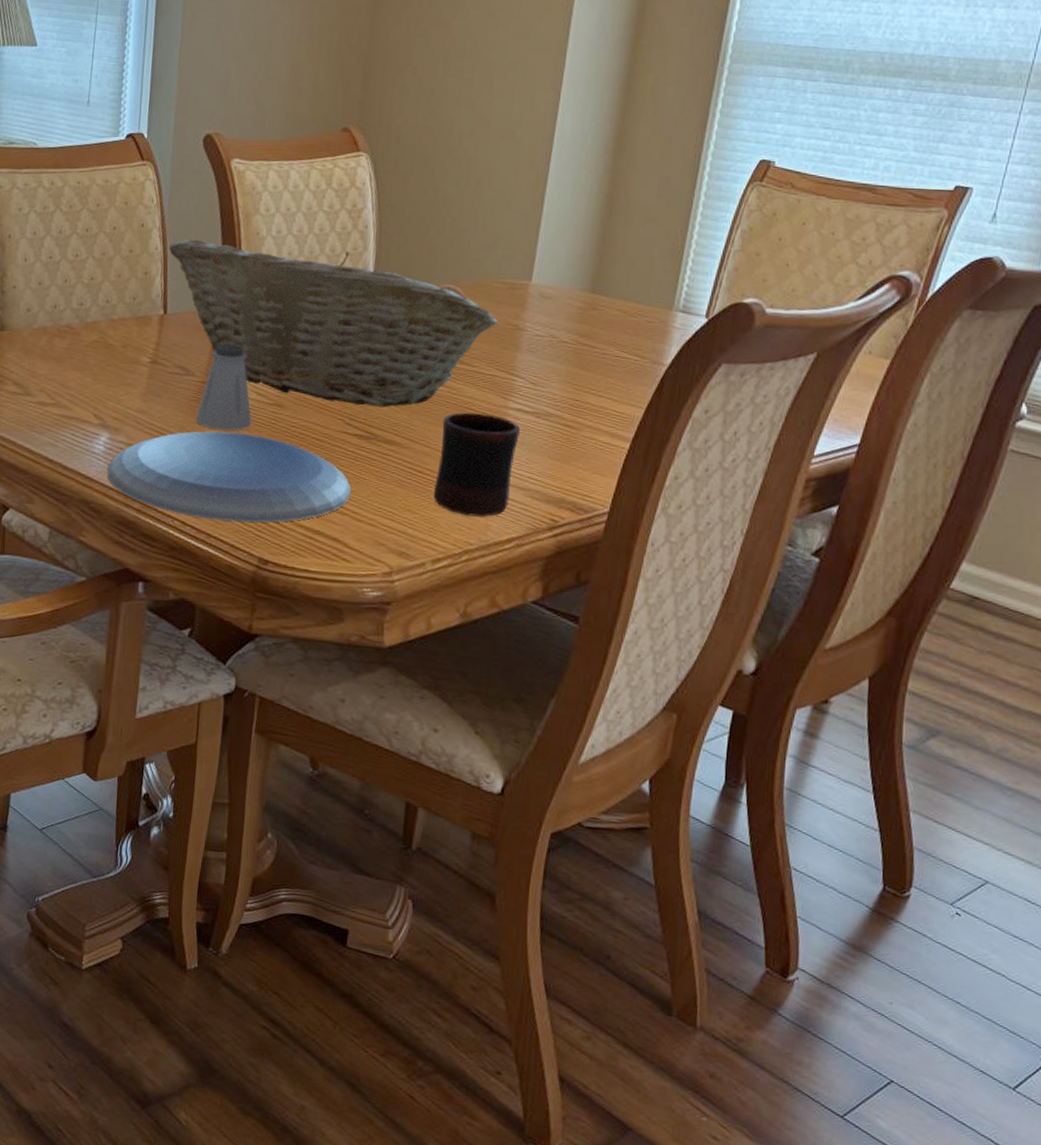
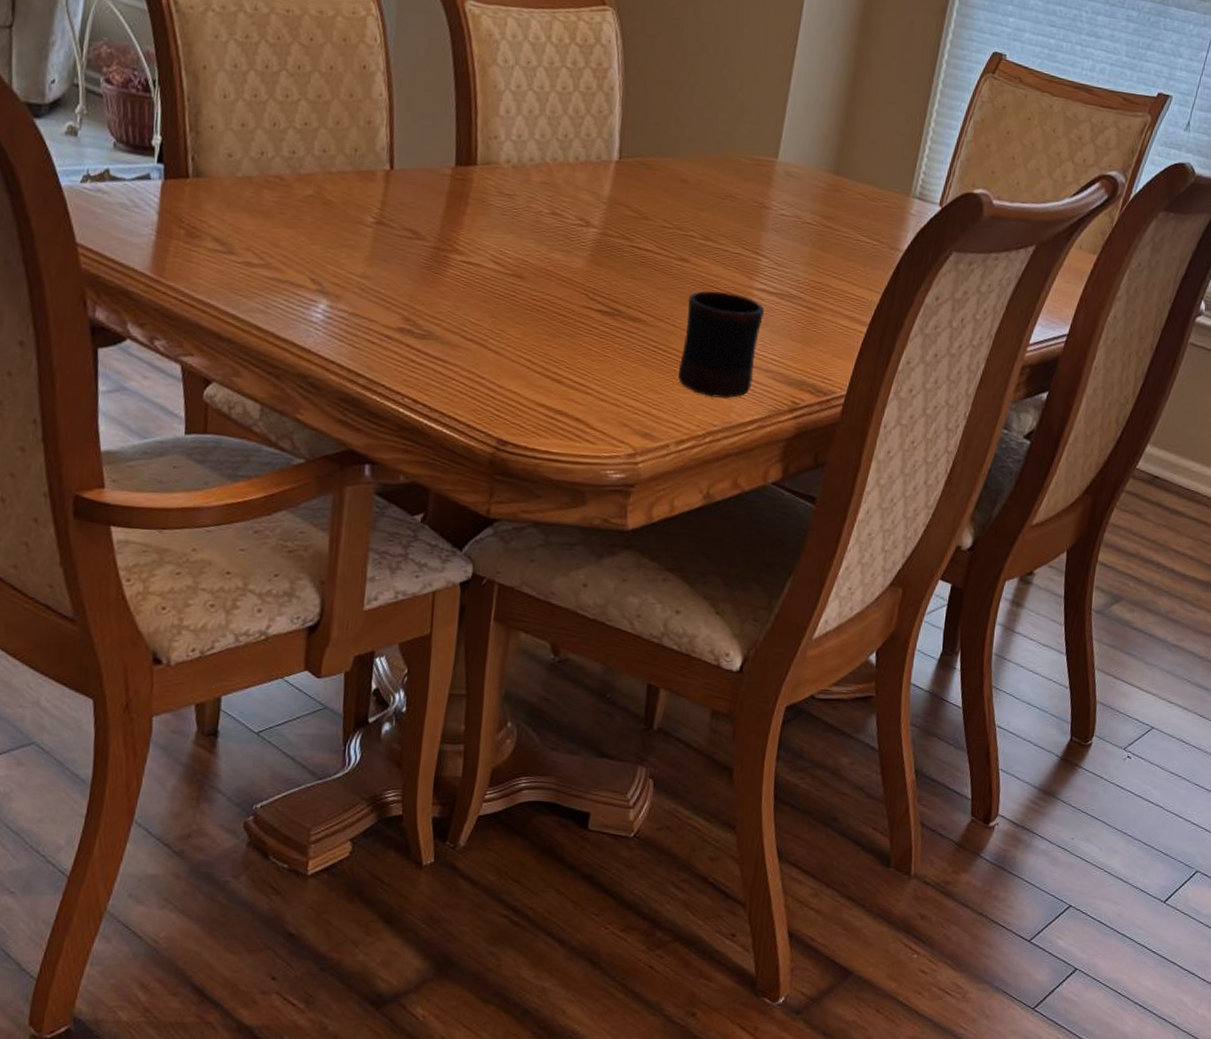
plate: present [107,431,352,523] -> none [327,301,595,402]
fruit basket: present [168,239,499,407] -> none [394,87,745,283]
saltshaker: present [195,344,252,431] -> none [427,207,489,302]

